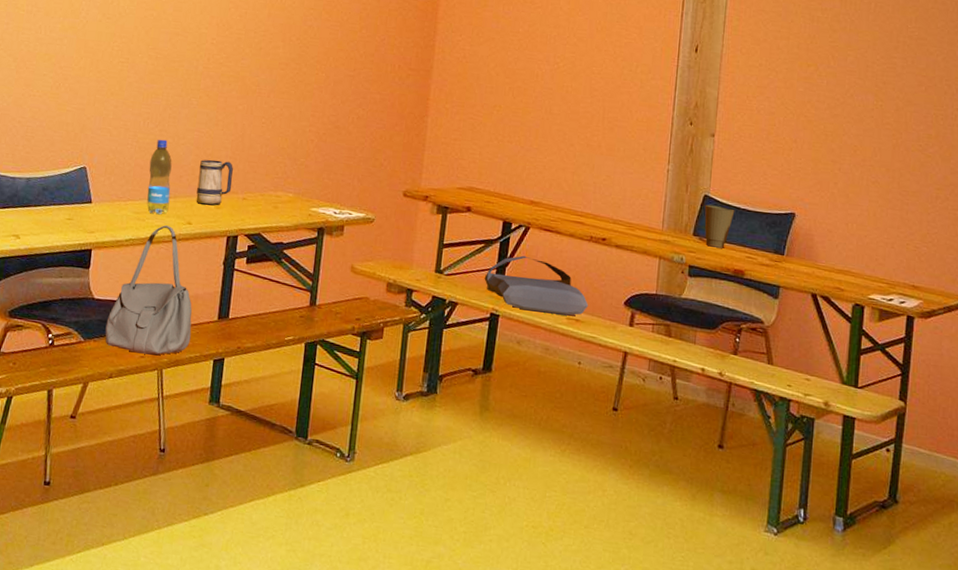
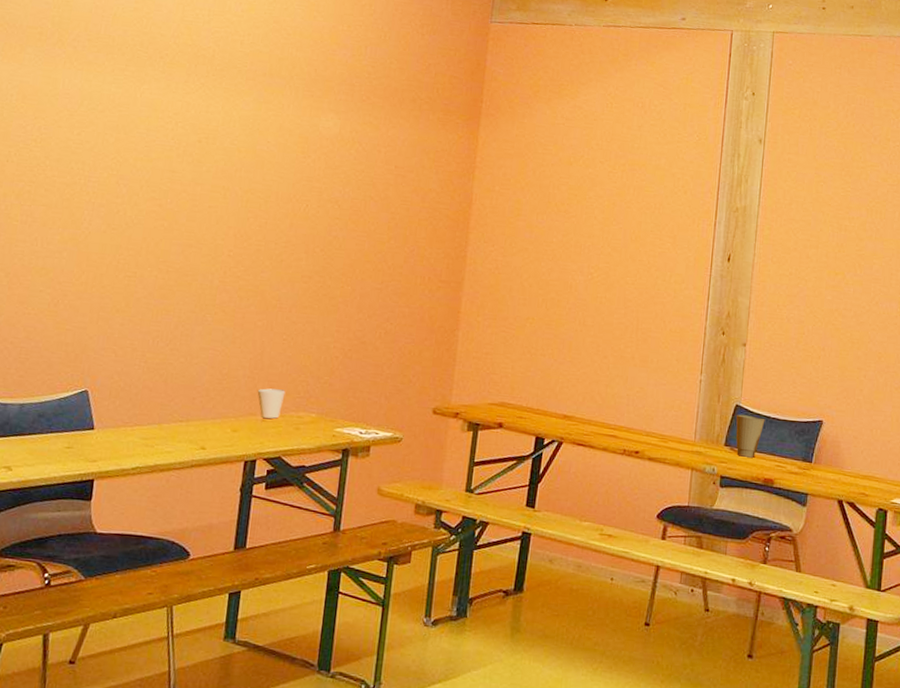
handbag: present [105,225,192,356] -> none [108,451,206,591]
bottle: present [146,139,172,215] -> none [155,359,184,440]
beer mug: present [196,159,233,206] -> none [210,379,252,429]
cup: none [238,168,265,198] -> present [257,388,286,419]
bag: present [484,255,589,316] -> none [516,471,622,531]

